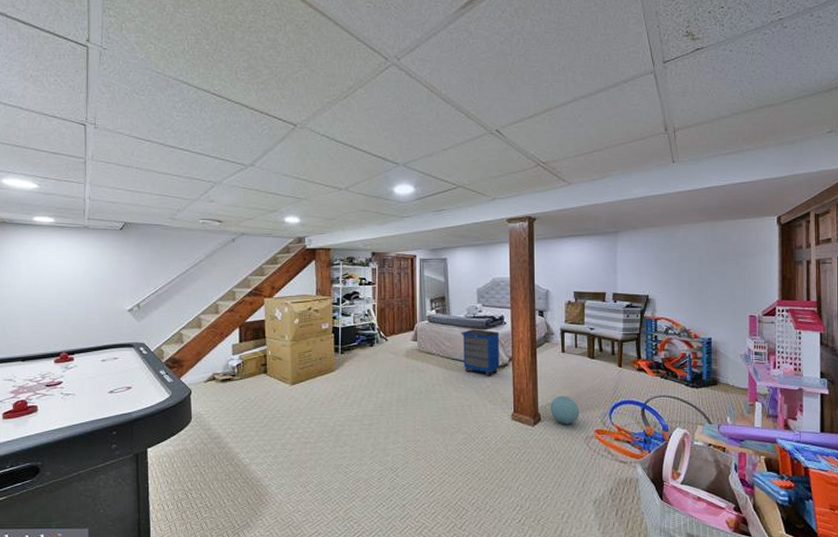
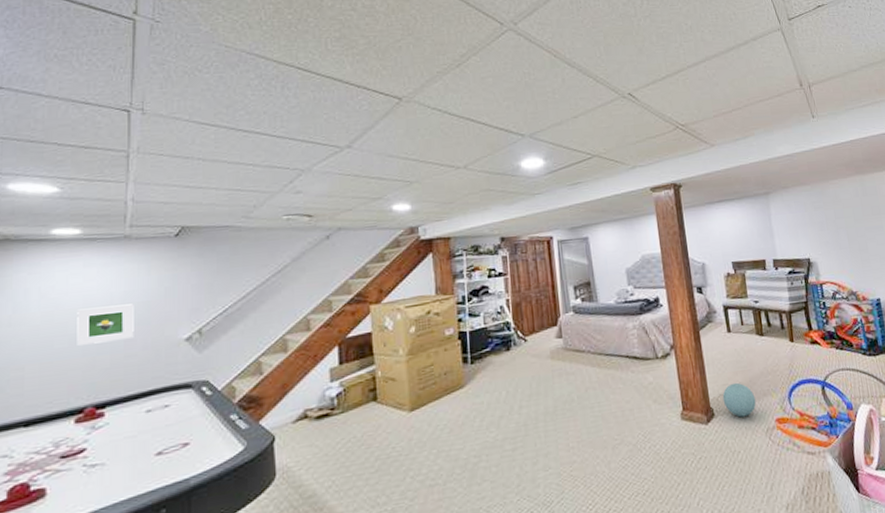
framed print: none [53,279,92,307] -> present [77,304,134,346]
cabinet: present [461,329,500,377] -> none [612,315,661,372]

